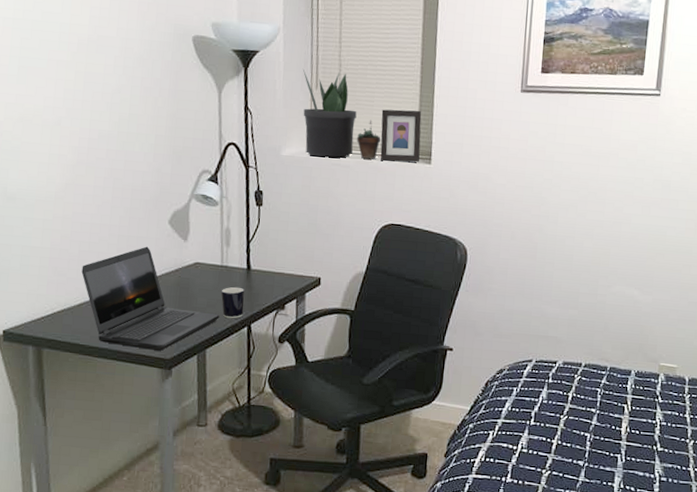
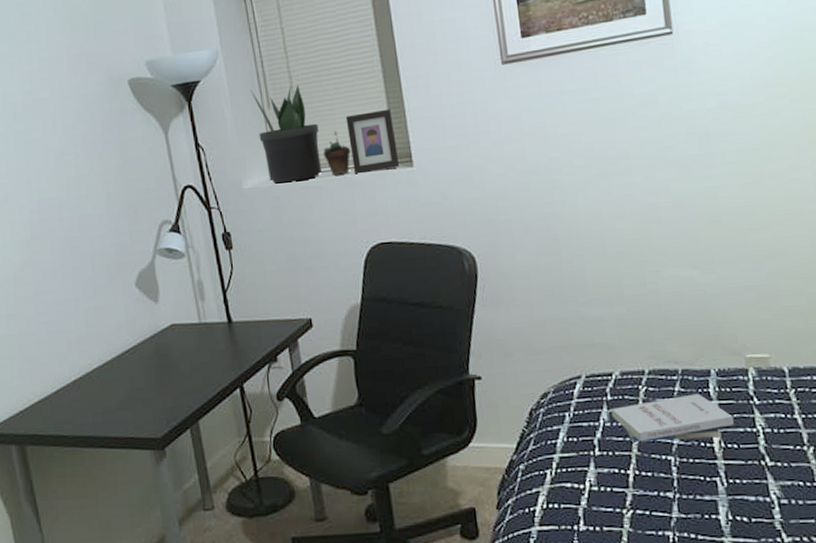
laptop computer: present [81,246,220,351] -> none [53,315,207,431]
mug: present [220,286,245,319] -> none [203,344,233,382]
books: none [549,387,640,424] -> present [610,393,734,443]

